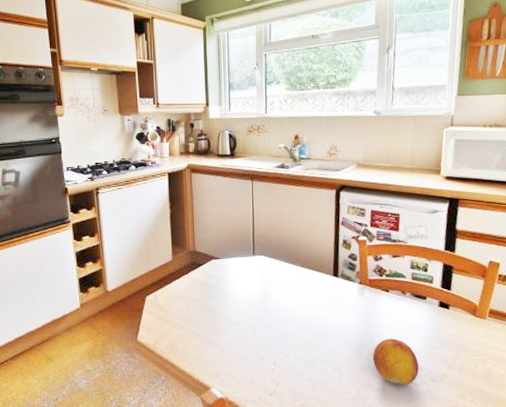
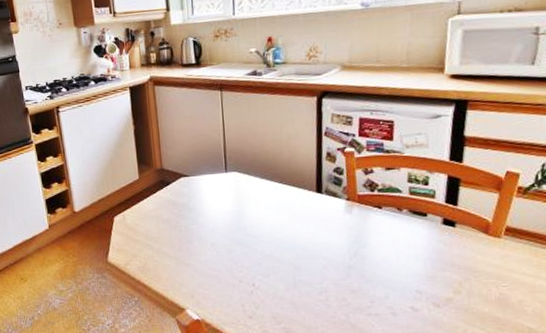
fruit: present [372,338,419,386] -> none [363,259,419,311]

